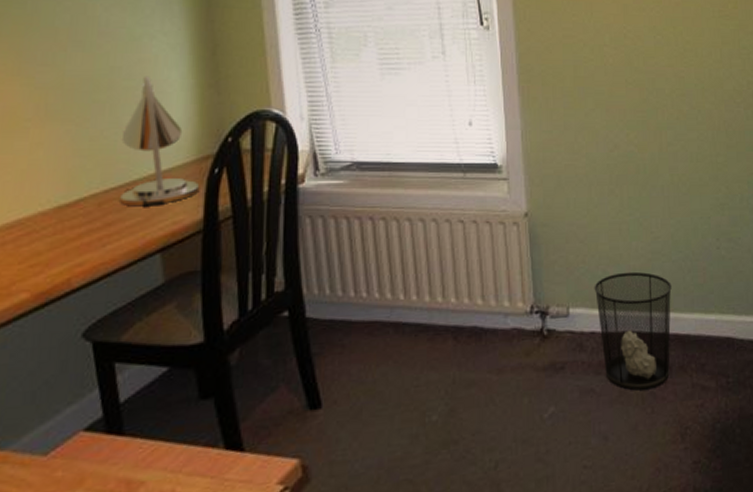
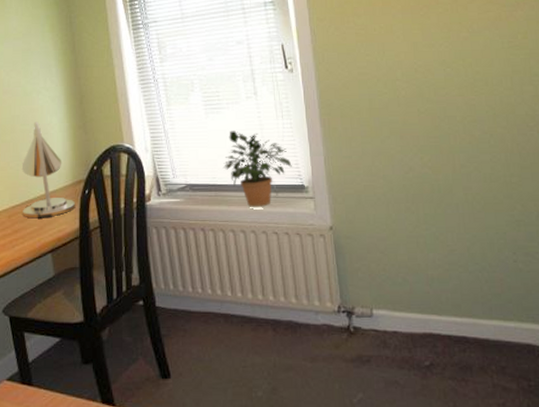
potted plant: none [401,97,484,192] -> present [223,130,292,208]
waste bin: present [594,271,672,391] -> none [394,280,470,386]

